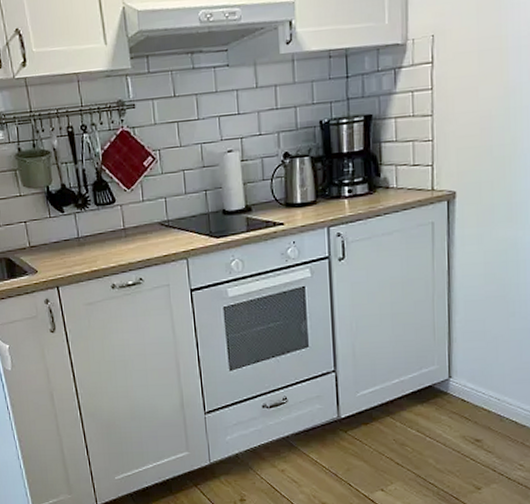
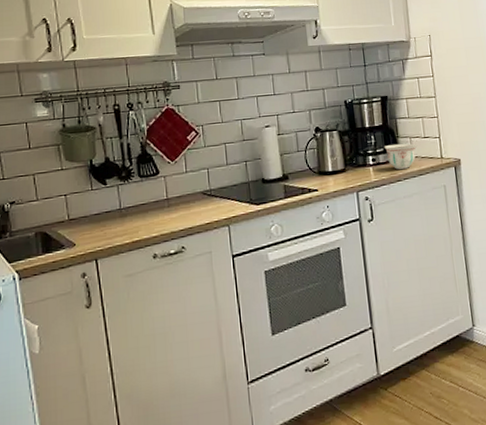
bowl: none [363,172,404,203] -> present [384,143,418,169]

